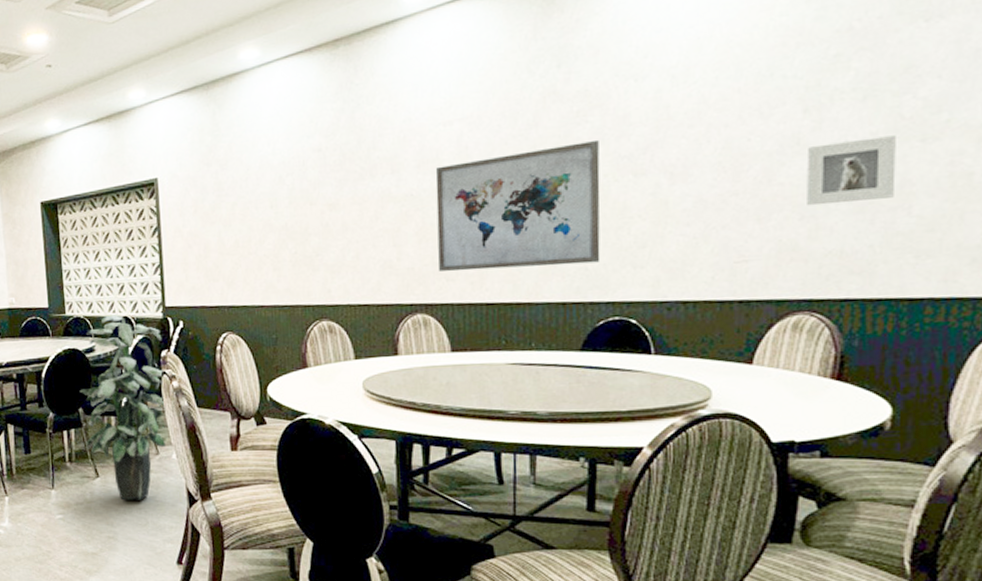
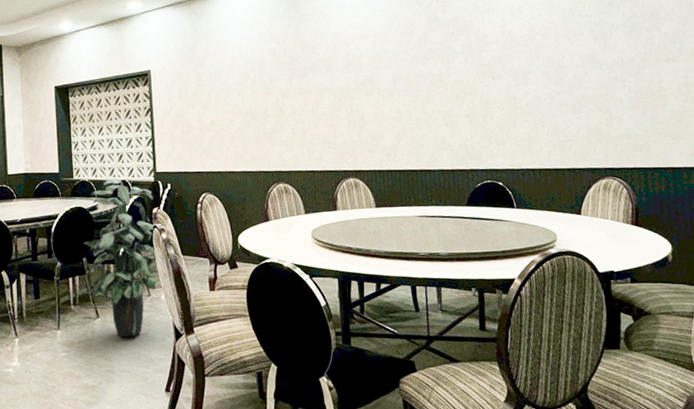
wall art: present [435,139,601,271] -> none [358,52,475,146]
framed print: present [806,135,896,206] -> none [600,57,655,103]

